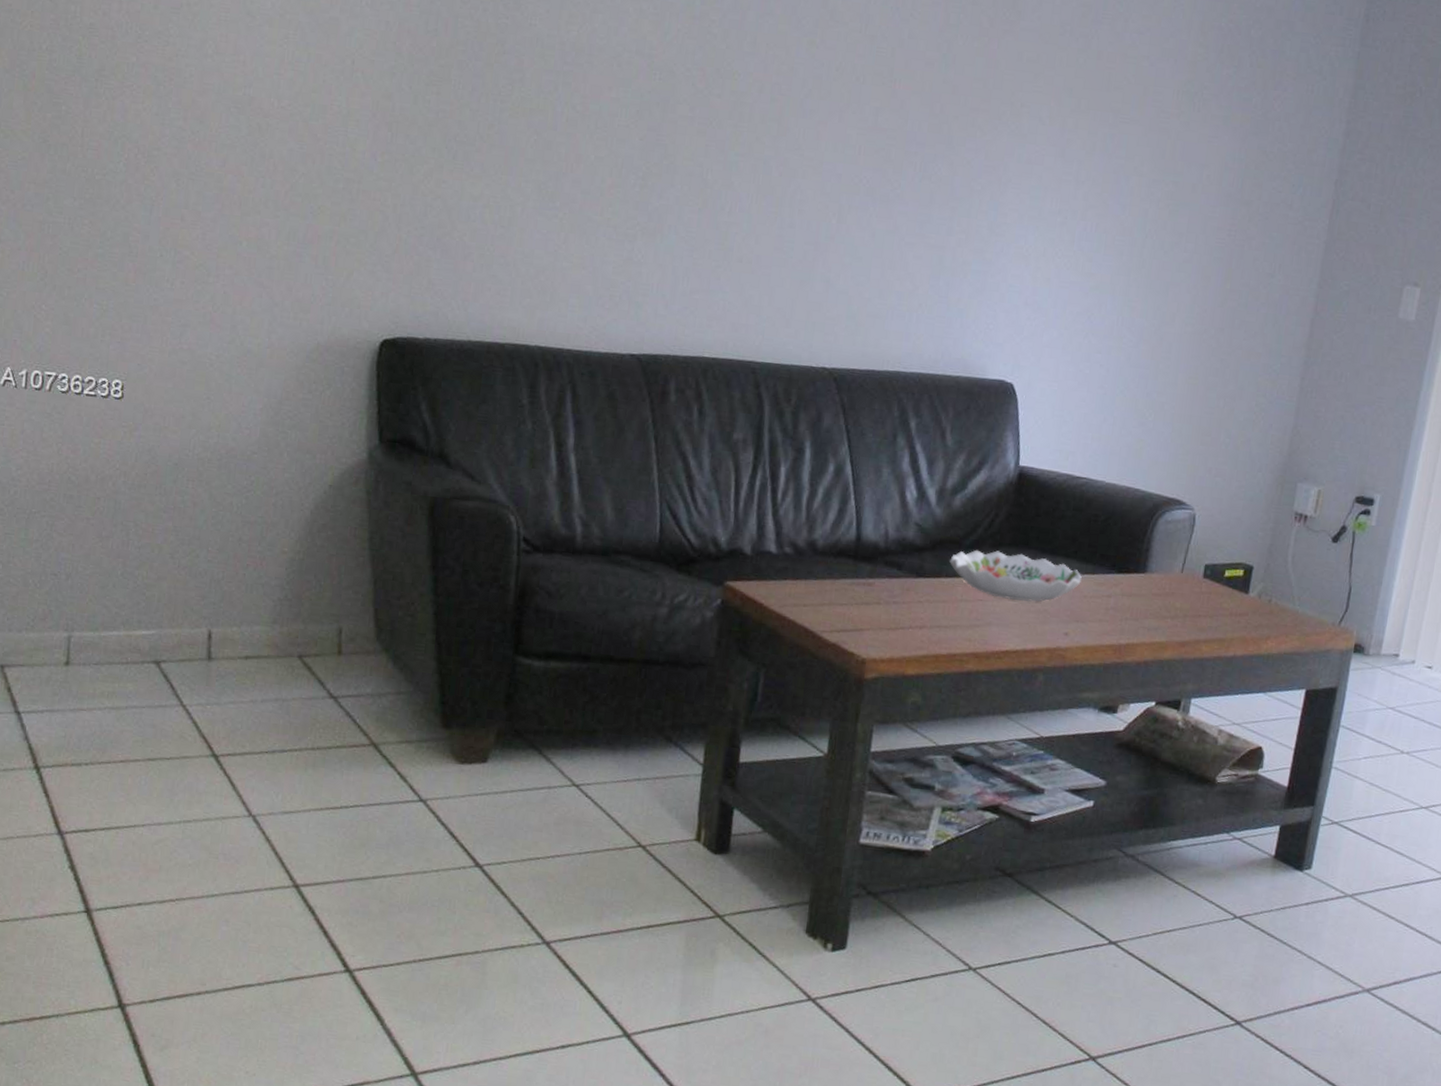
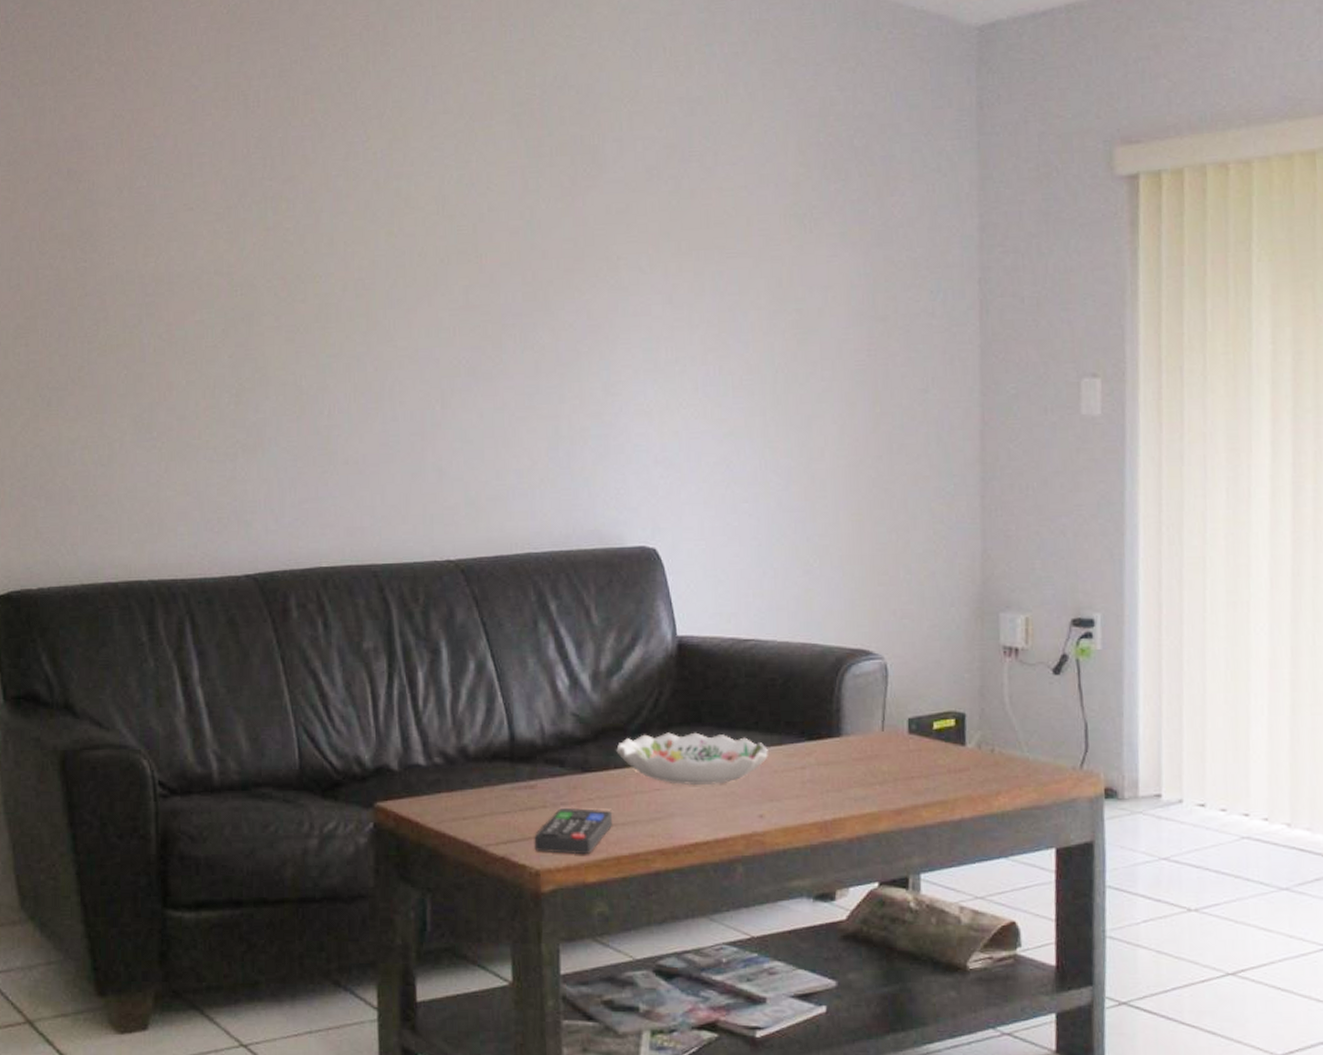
remote control: none [864,606,937,649] -> present [534,808,612,854]

